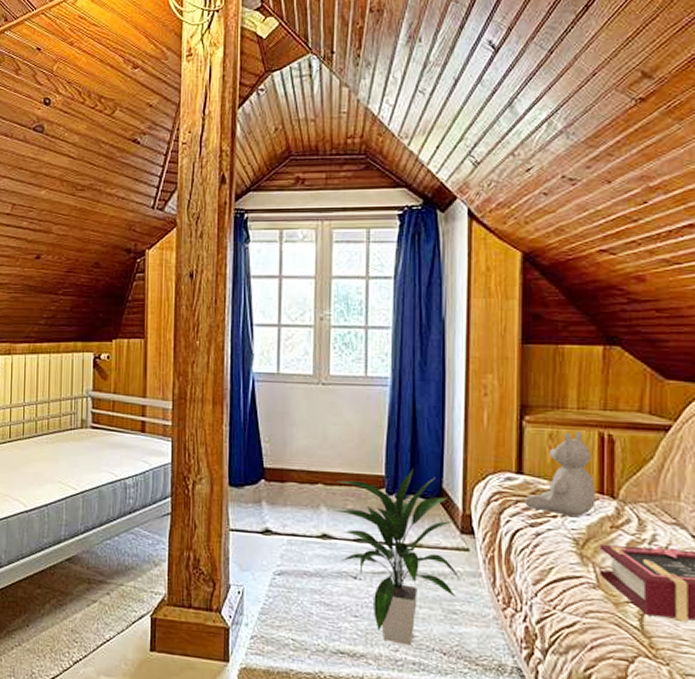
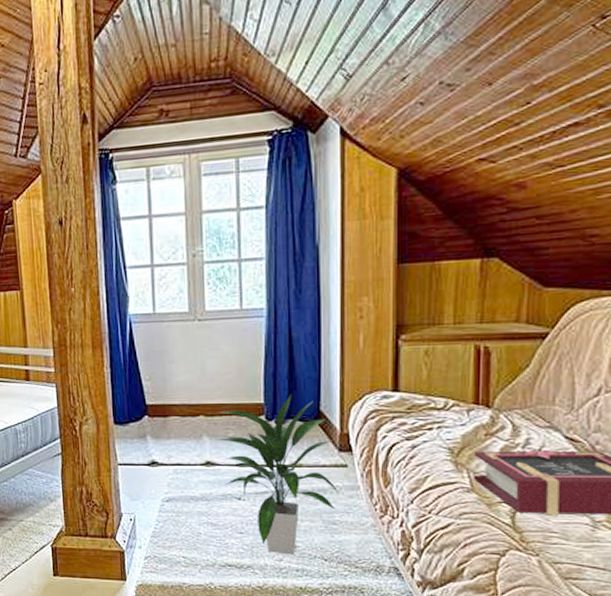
teddy bear: present [524,431,596,517] -> none [401,346,471,427]

